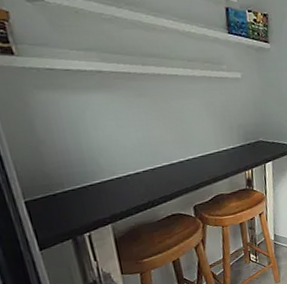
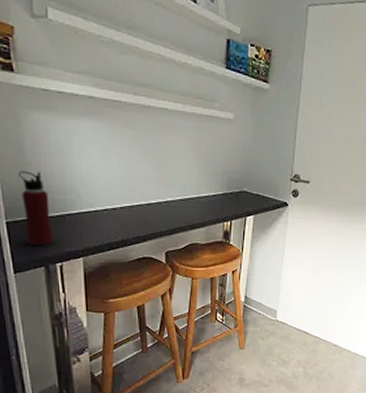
water bottle: none [32,148,78,221] -> present [18,170,54,246]

